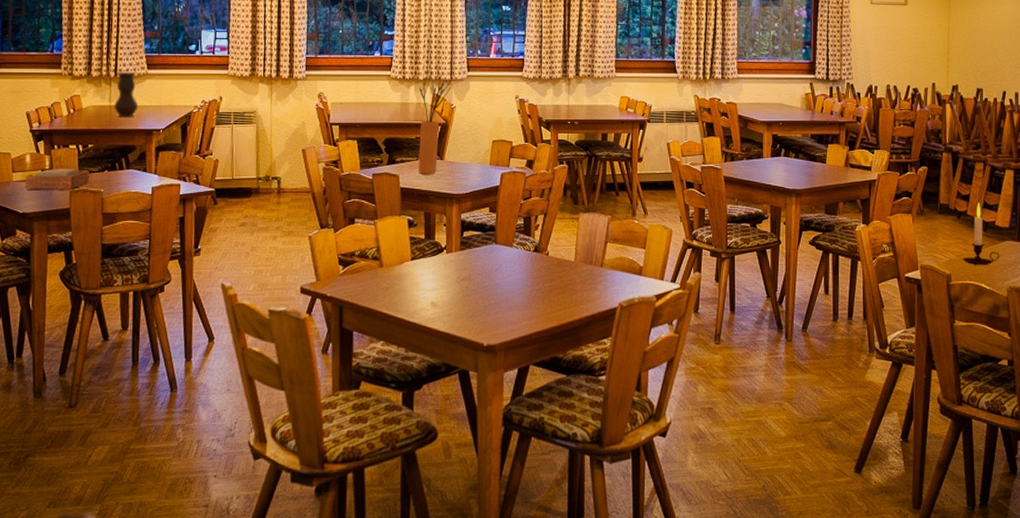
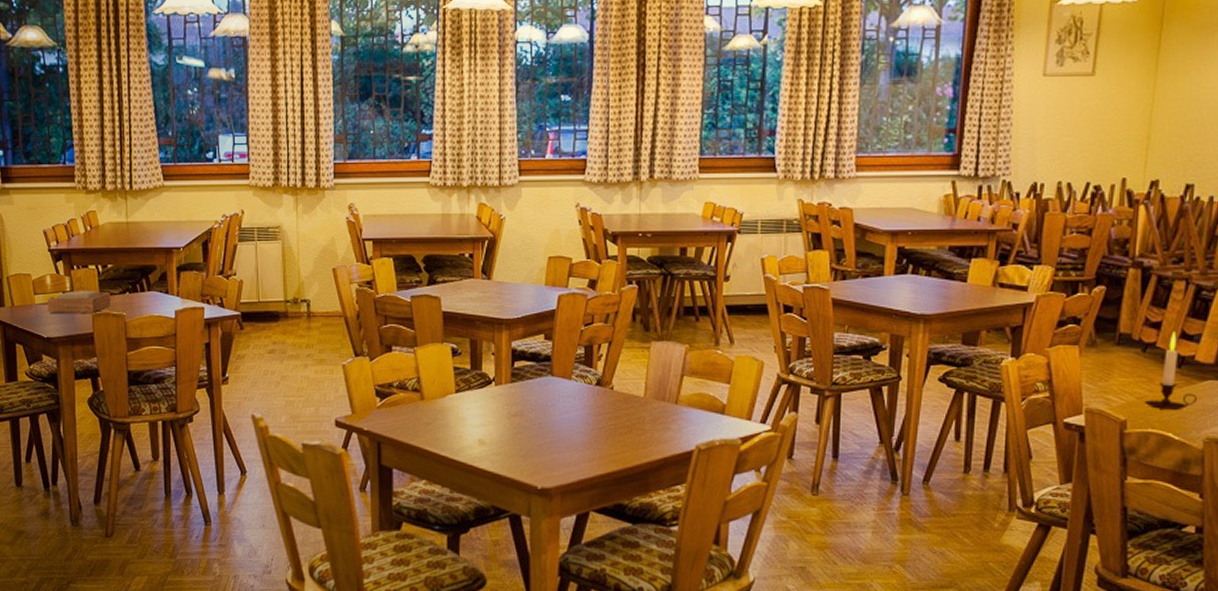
vase: present [114,72,139,117] -> none [131,185,157,234]
vase: present [417,74,452,176] -> none [462,180,500,298]

